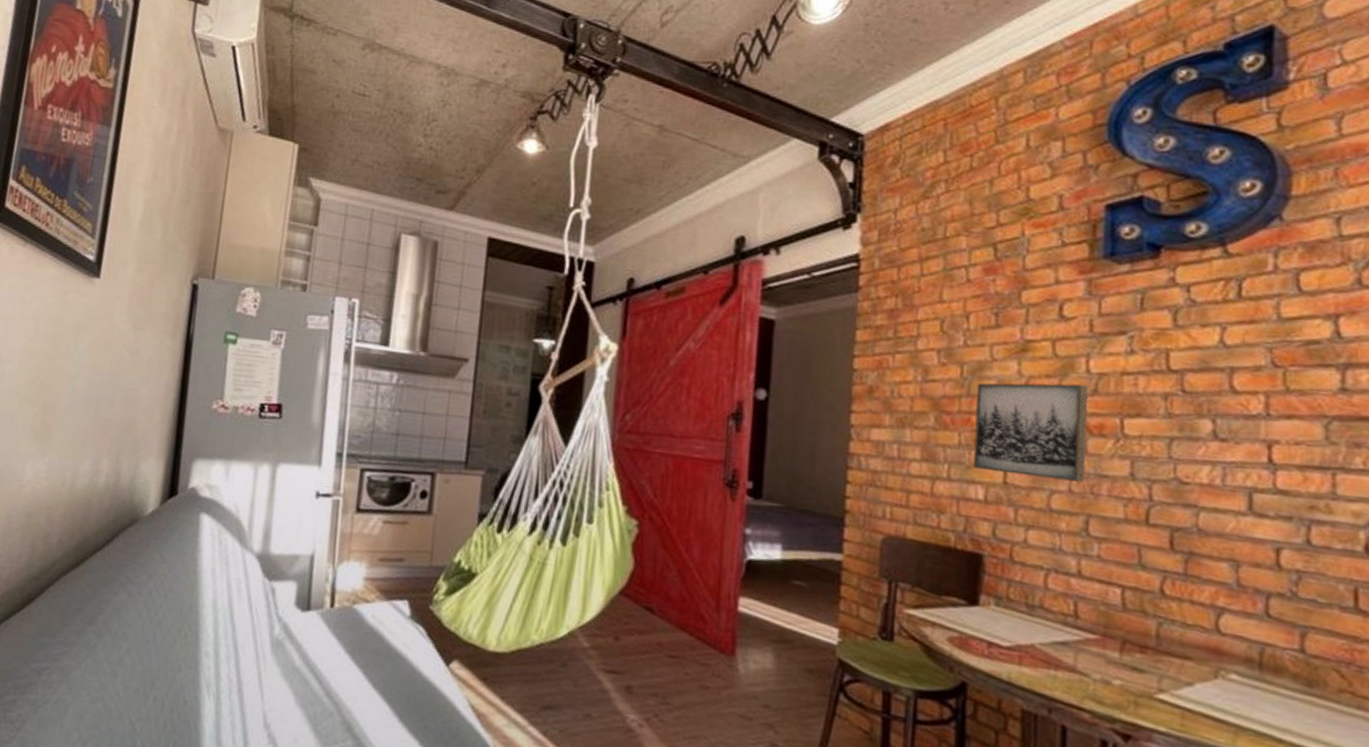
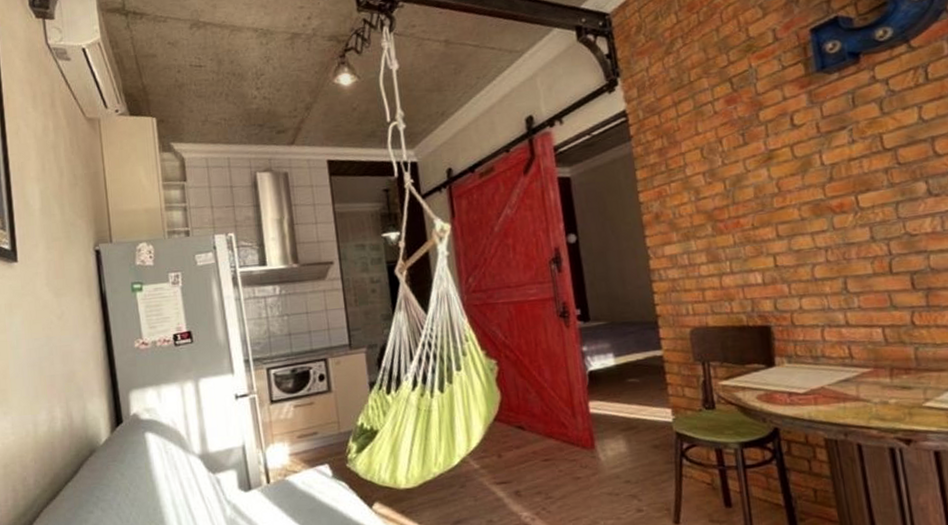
wall art: present [973,382,1088,483] -> none [739,175,837,259]

